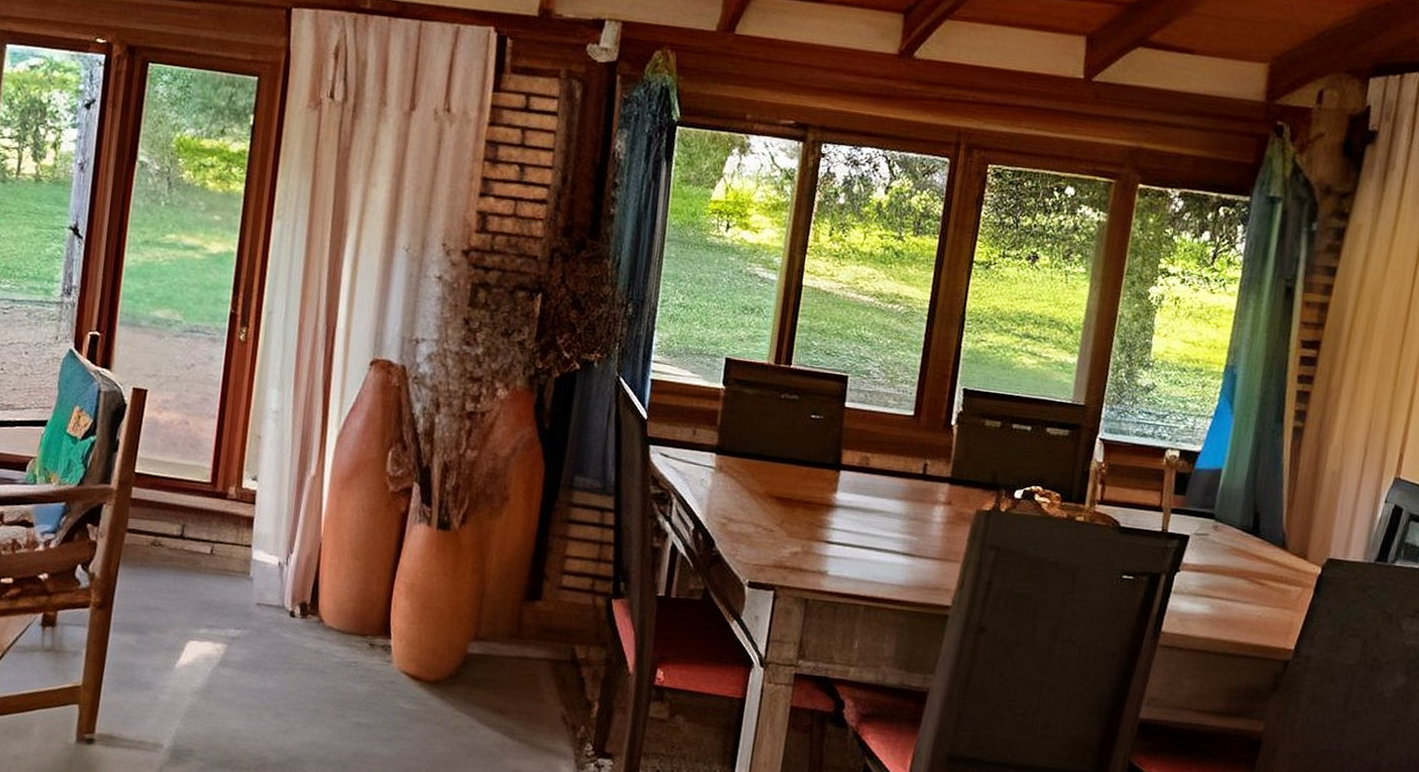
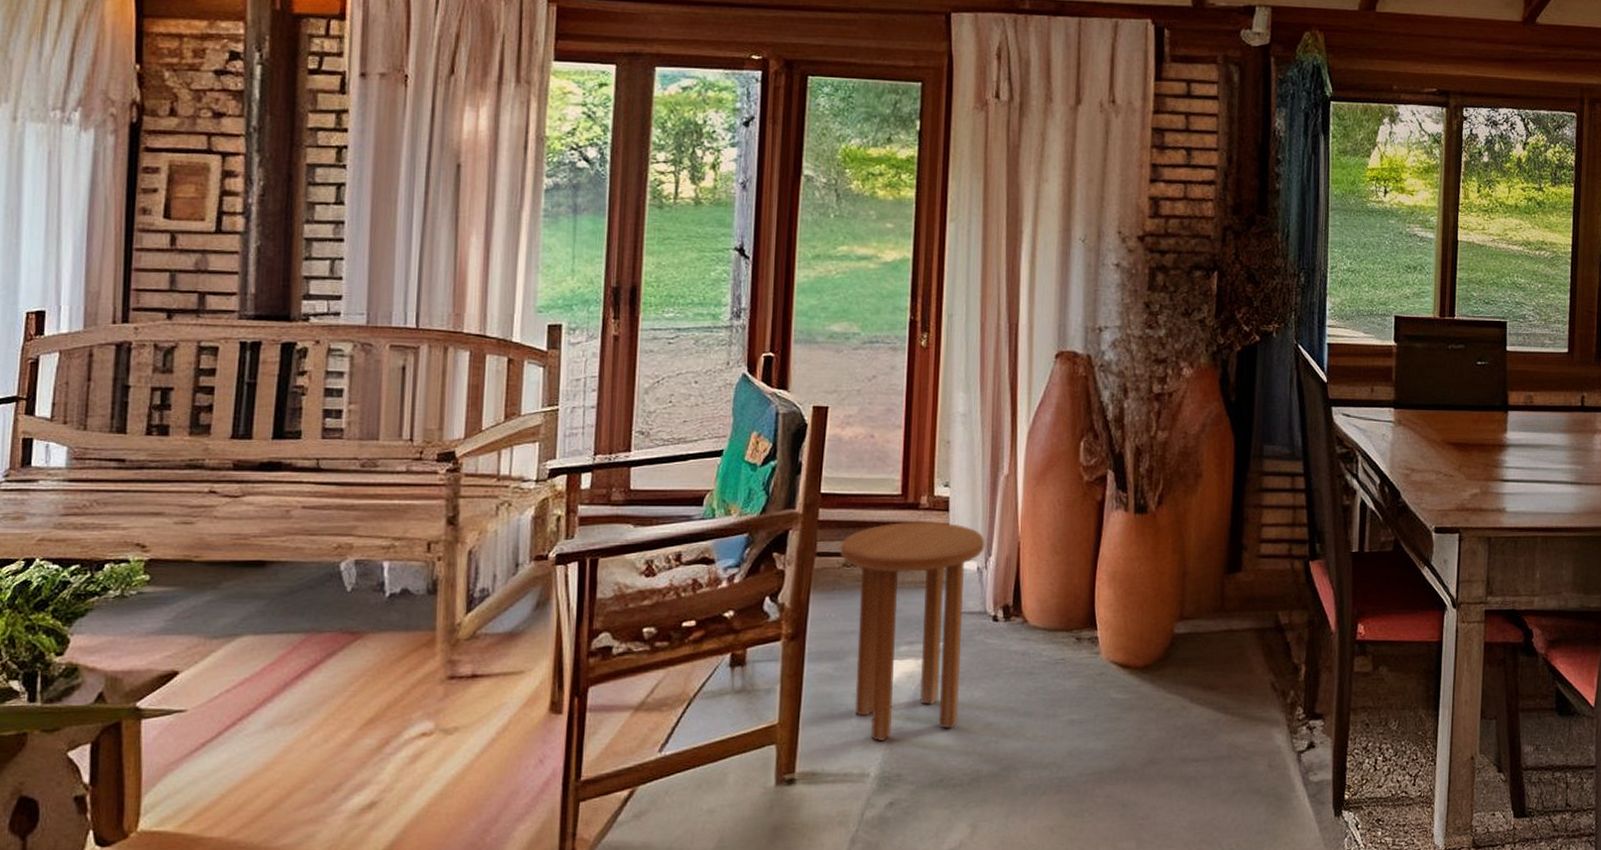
side table: none [149,509,288,716] -> present [840,521,985,741]

